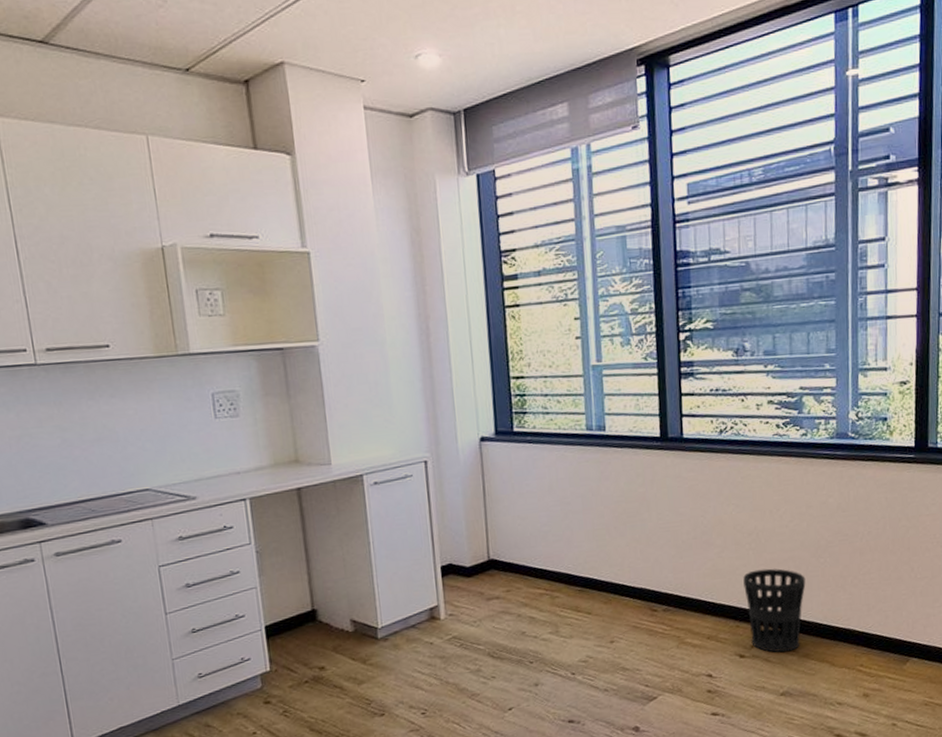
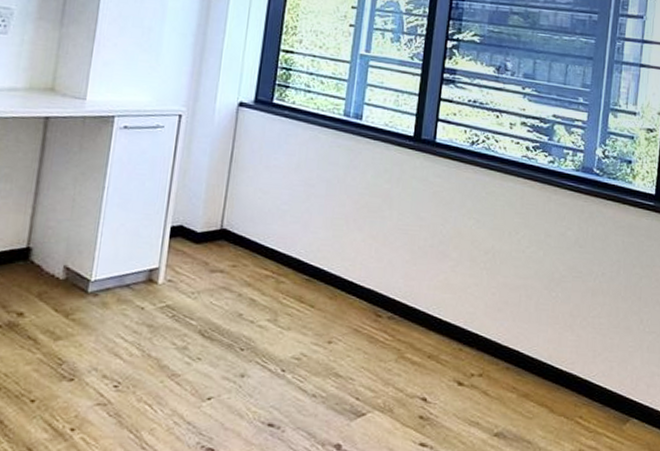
wastebasket: present [743,568,806,653] -> none [472,291,535,388]

